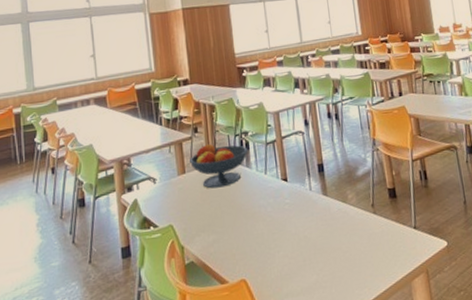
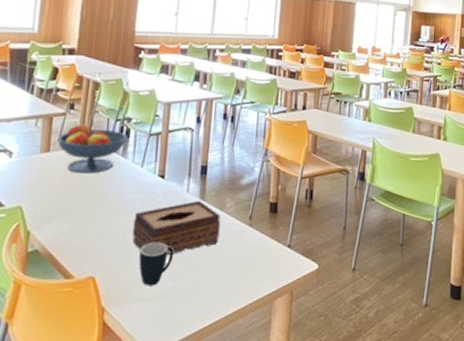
tissue box: none [268,196,348,251] -> present [132,200,221,255]
mug: none [280,240,311,282] -> present [139,243,174,286]

